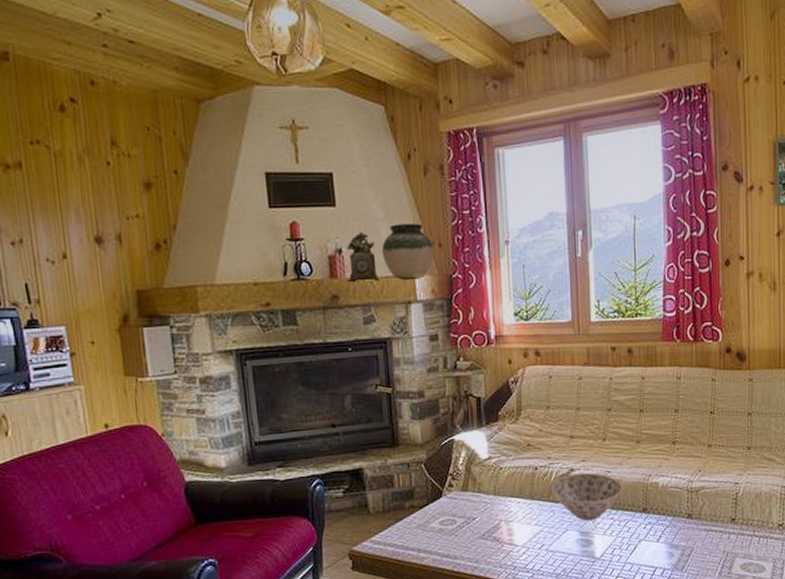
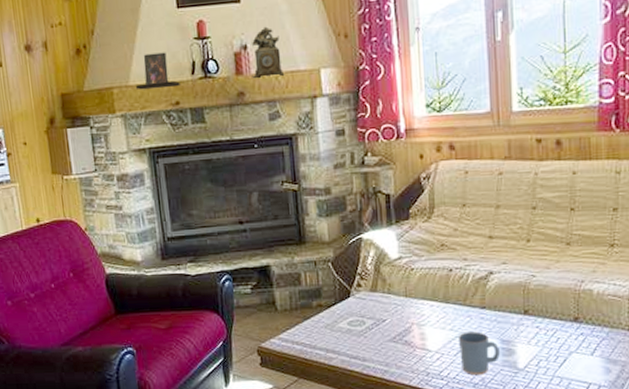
photo frame: none [223,252,271,290] -> present [136,52,180,90]
vase: present [382,224,433,281] -> none [287,15,339,75]
mug: none [543,525,579,566] -> present [459,331,500,374]
bowl: present [551,473,623,521] -> none [467,276,551,328]

